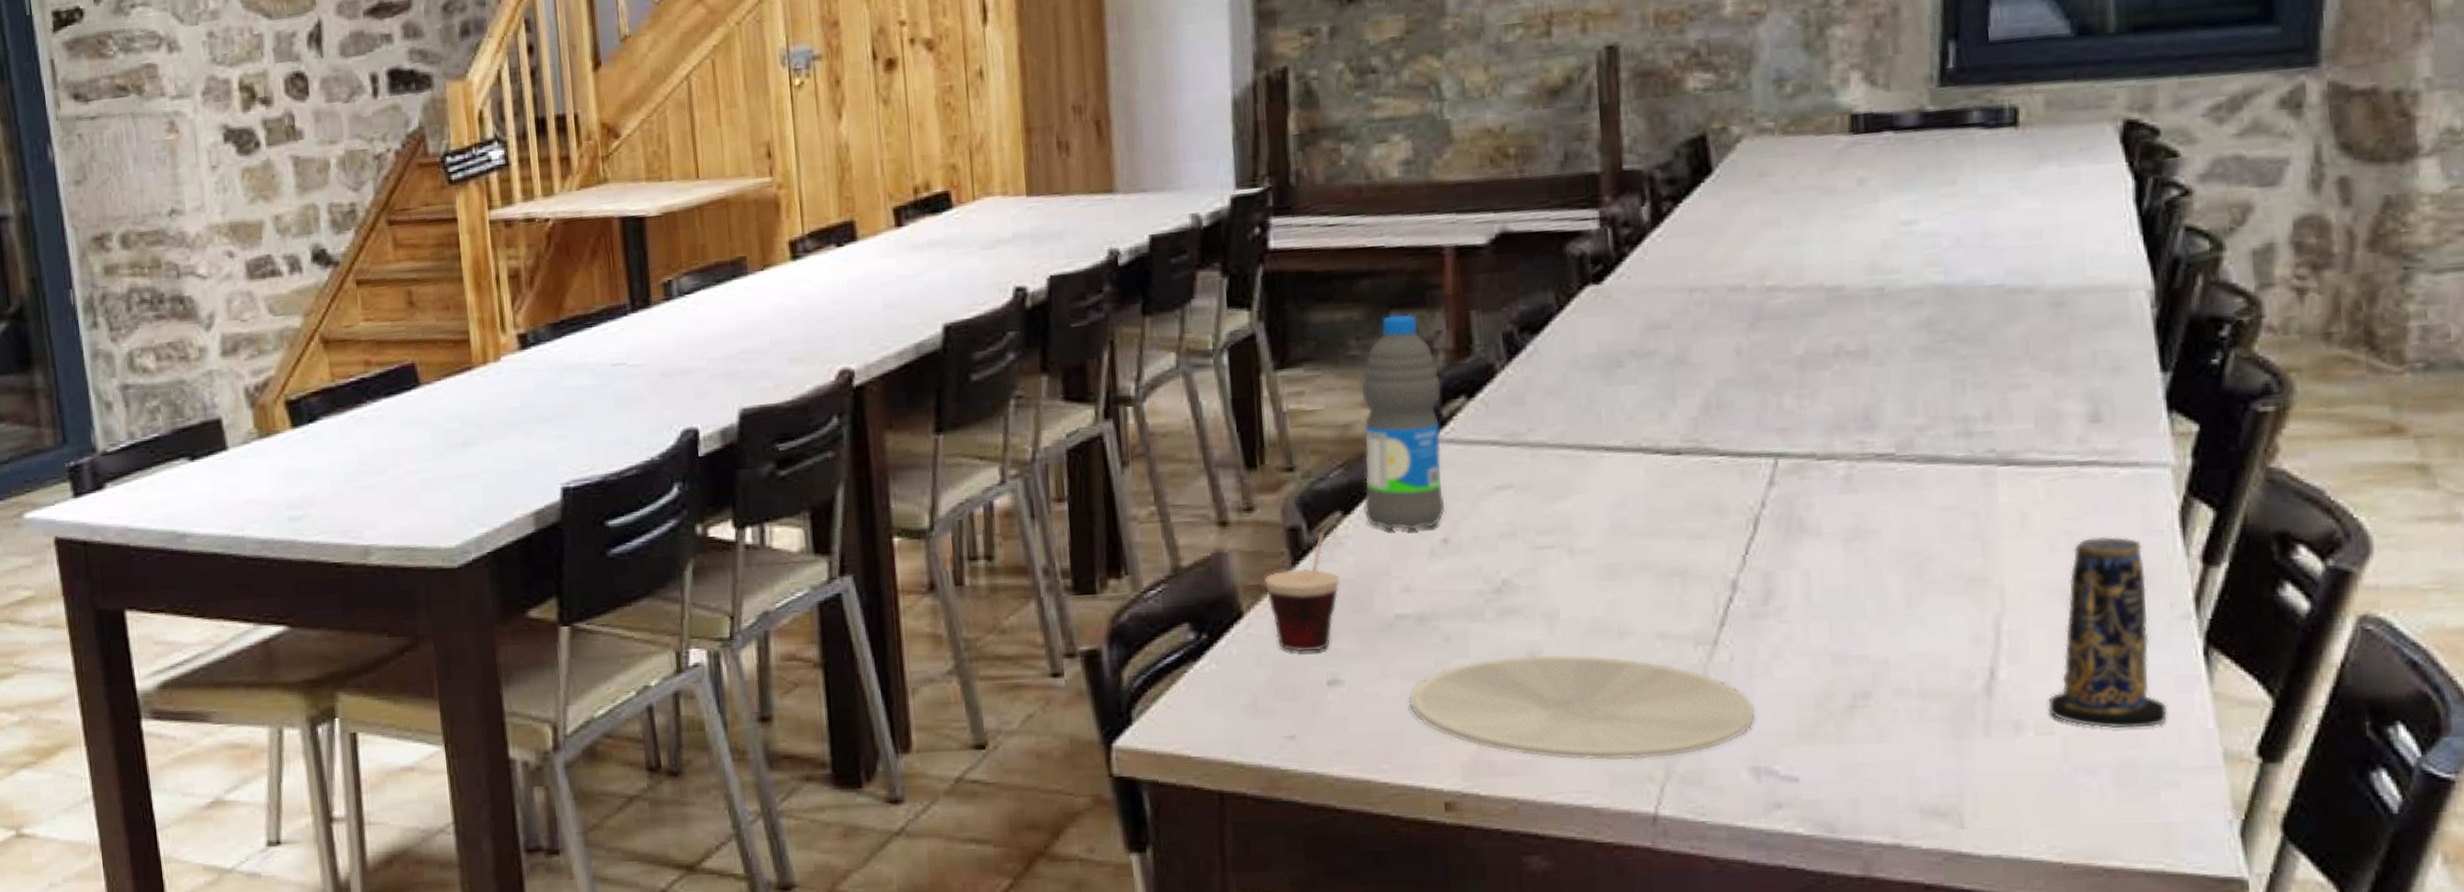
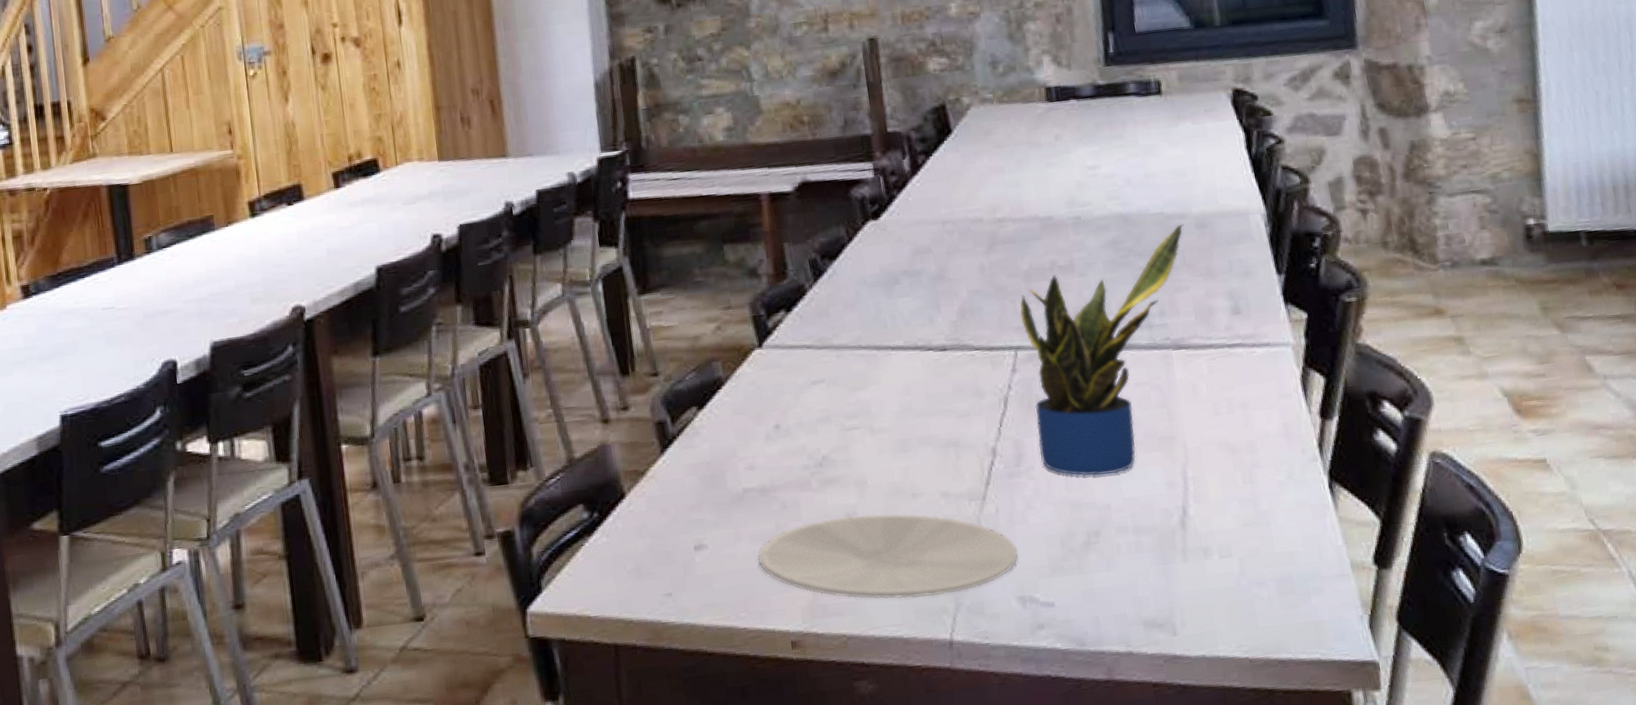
cup: present [1263,510,1341,652] -> none [639,406,699,524]
water bottle: present [1362,314,1446,531] -> none [706,247,776,420]
potted plant: none [1786,300,2031,623] -> present [1019,224,1184,476]
candle: present [2048,536,2168,728] -> none [1225,400,1309,550]

